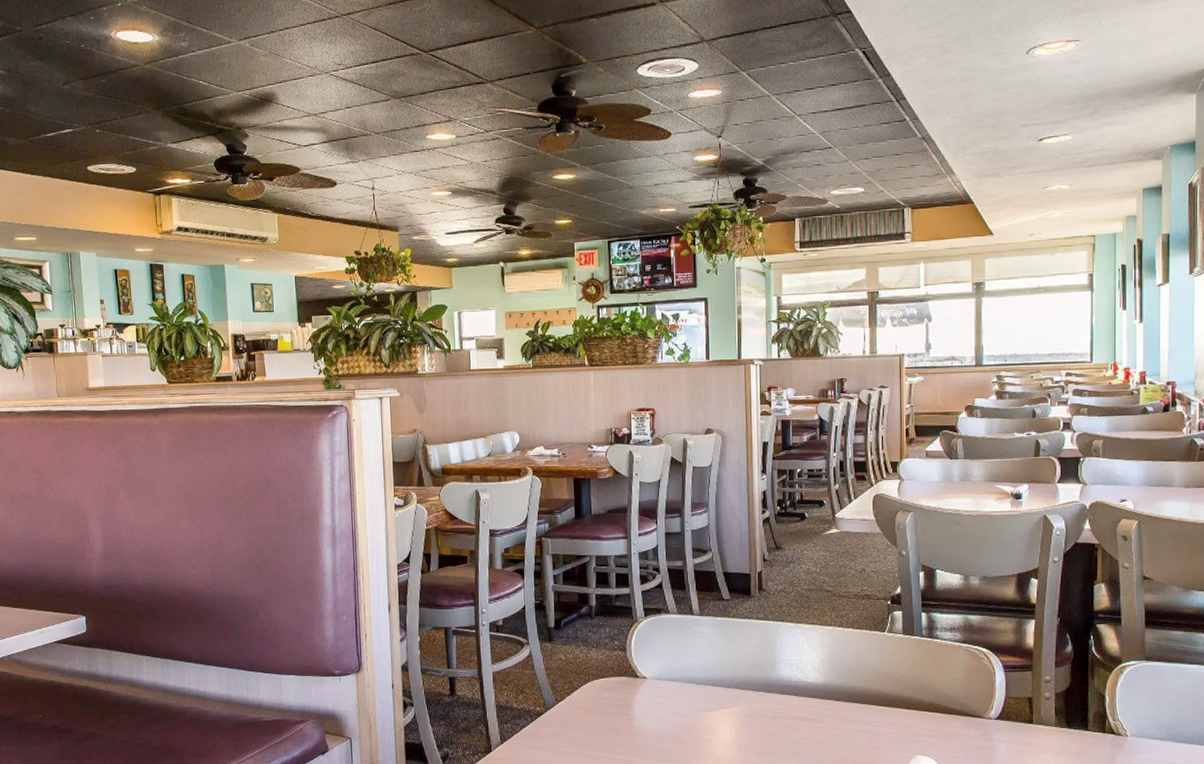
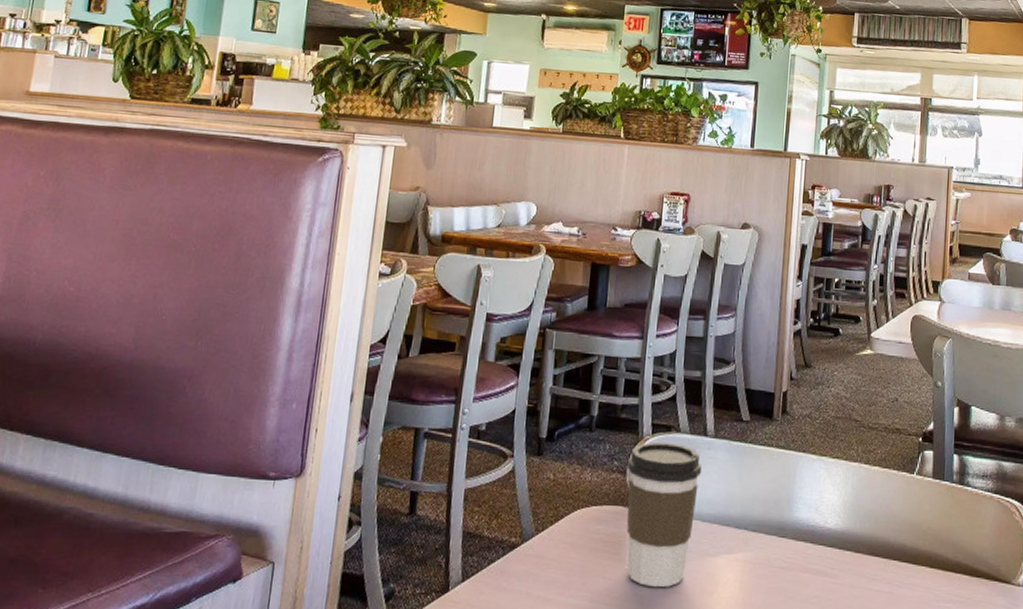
coffee cup: none [626,622,692,739] -> present [626,442,702,588]

